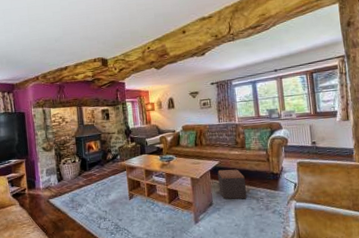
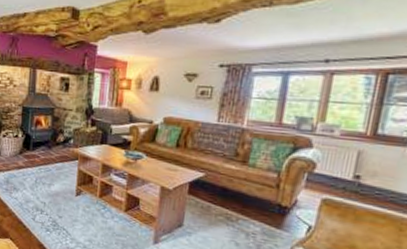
footstool: present [217,169,247,200] -> none [196,184,237,230]

